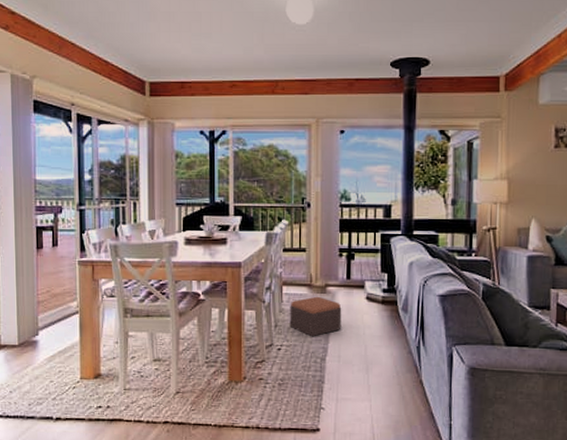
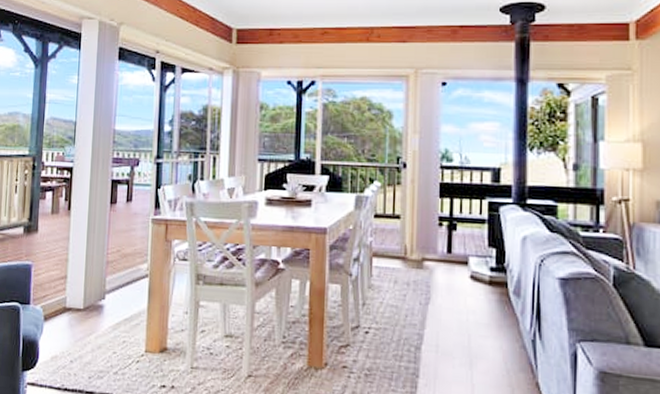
footstool: present [289,296,342,337] -> none [379,271,441,321]

